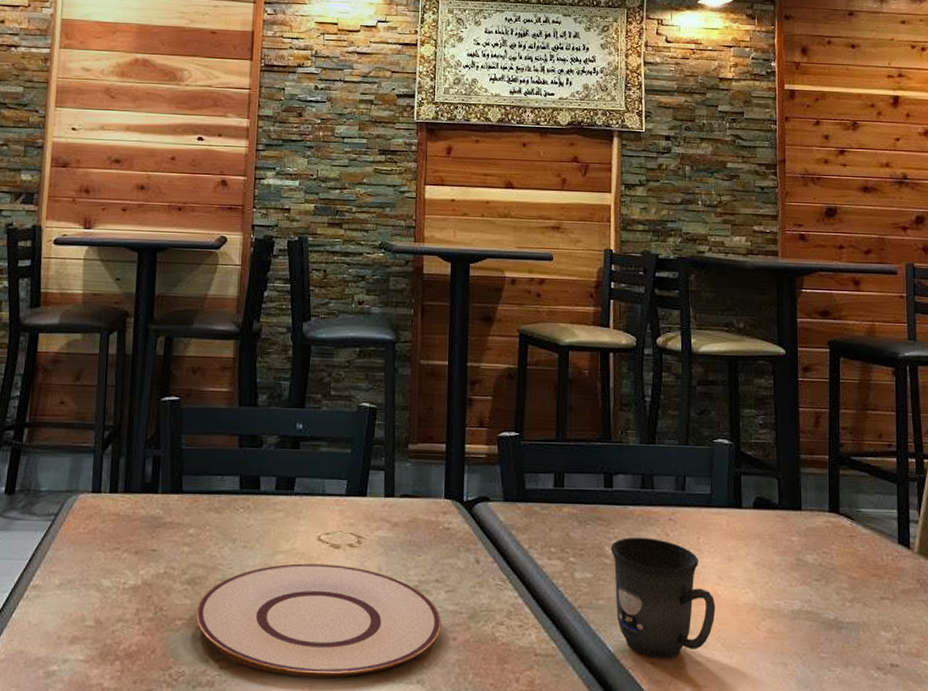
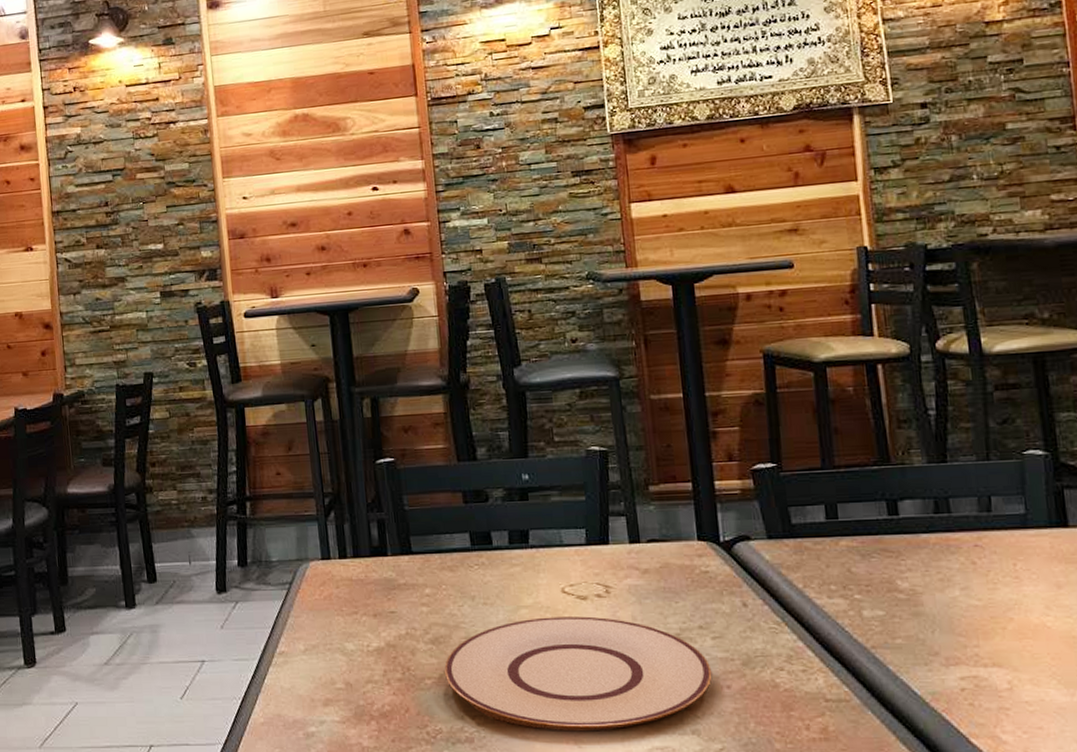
mug: present [610,537,716,659] -> none [903,567,1046,700]

